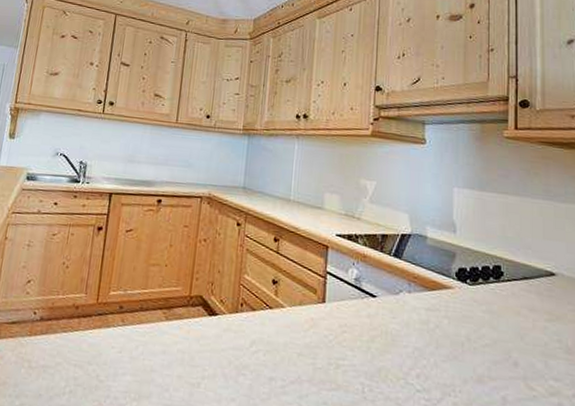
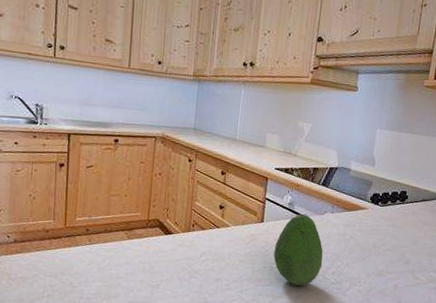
fruit: none [340,293,403,393] -> present [274,214,323,286]

